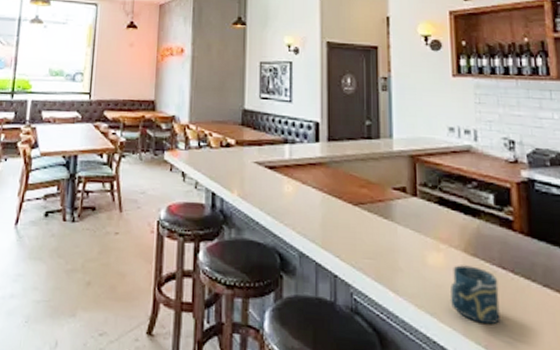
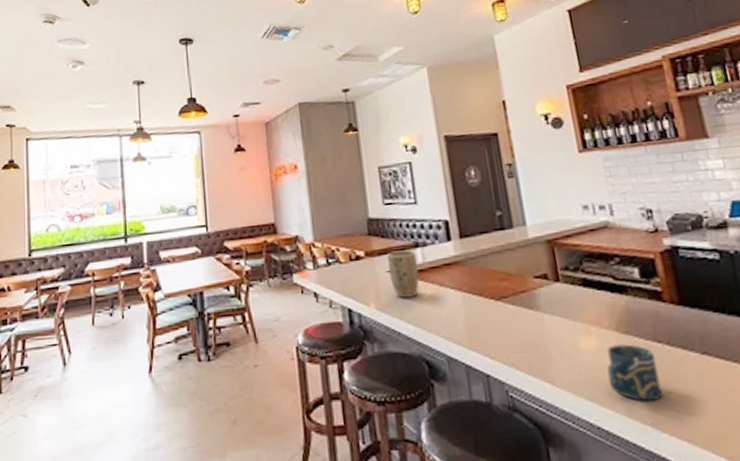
plant pot: none [255,144,283,190] -> present [387,249,419,298]

